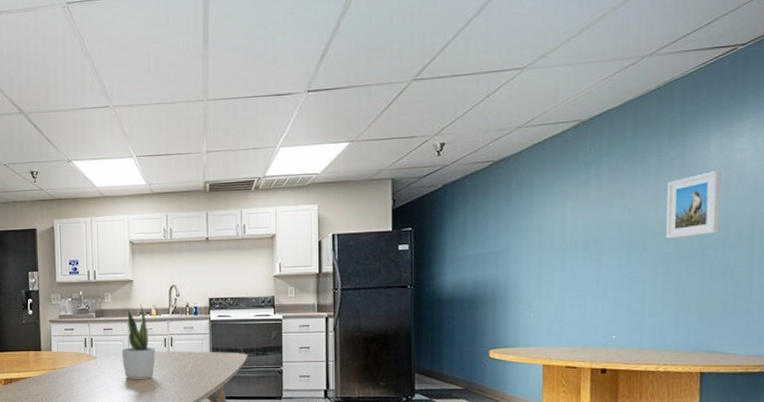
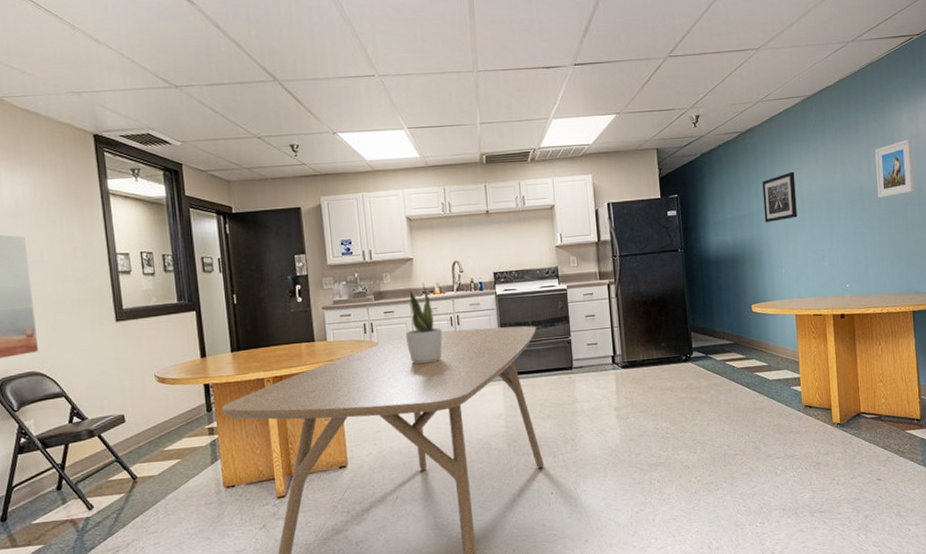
wall art: none [514,206,557,261] -> present [762,171,797,222]

